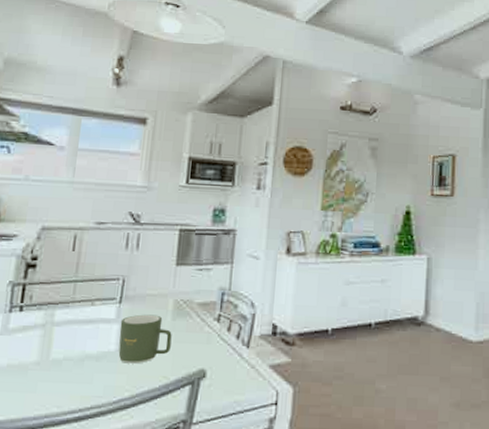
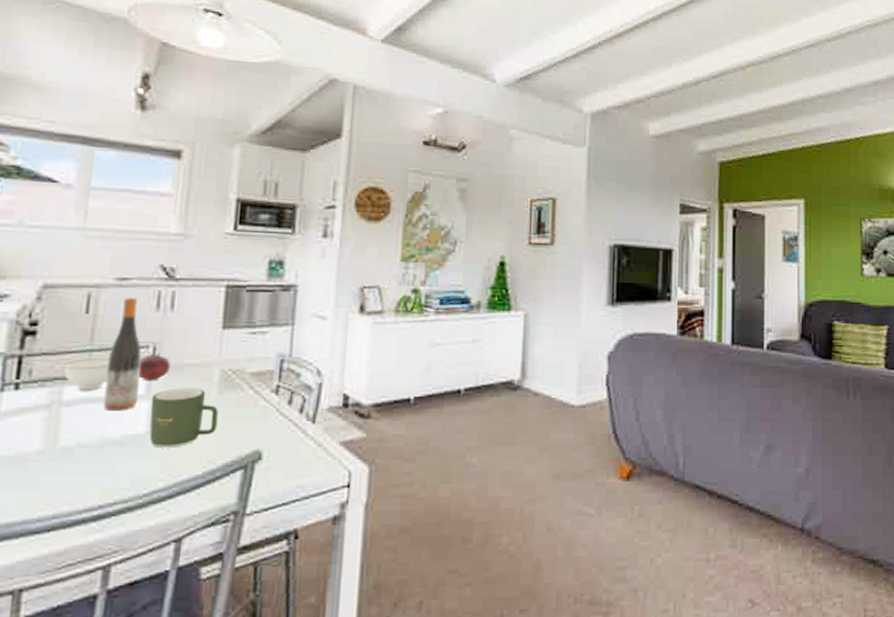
bowl: none [53,285,91,314] -> present [60,356,111,391]
wine bottle: none [84,238,114,331] -> present [103,297,142,411]
fruit: none [110,285,136,308] -> present [138,353,171,381]

